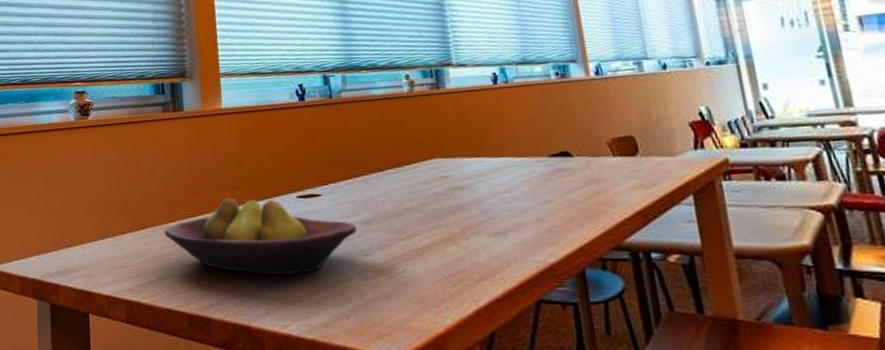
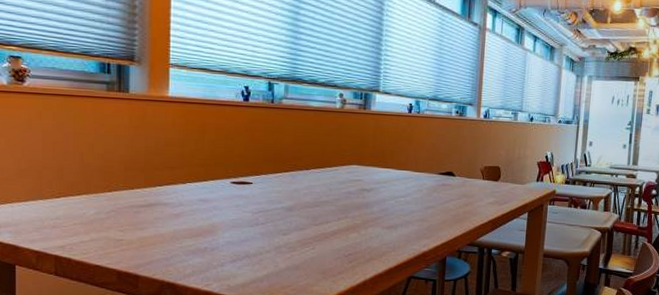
fruit bowl: present [164,197,357,276] -> none [100,176,280,246]

